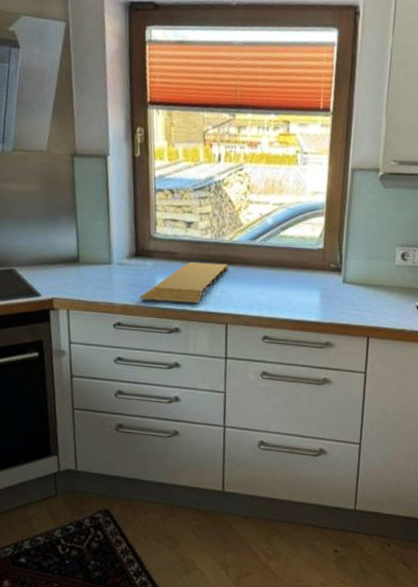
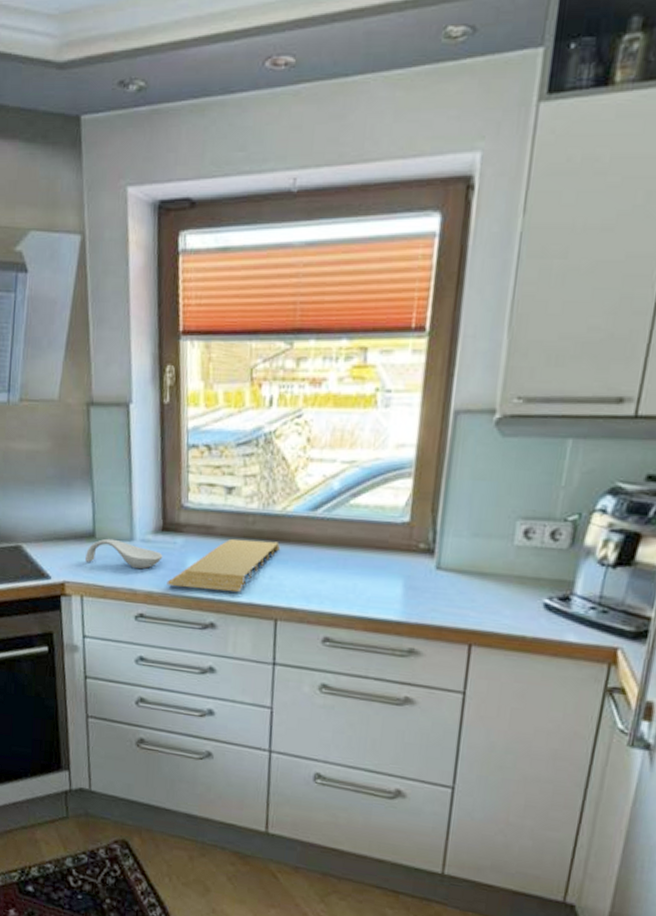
spoon rest: none [71,262,136,287] -> present [85,538,163,569]

